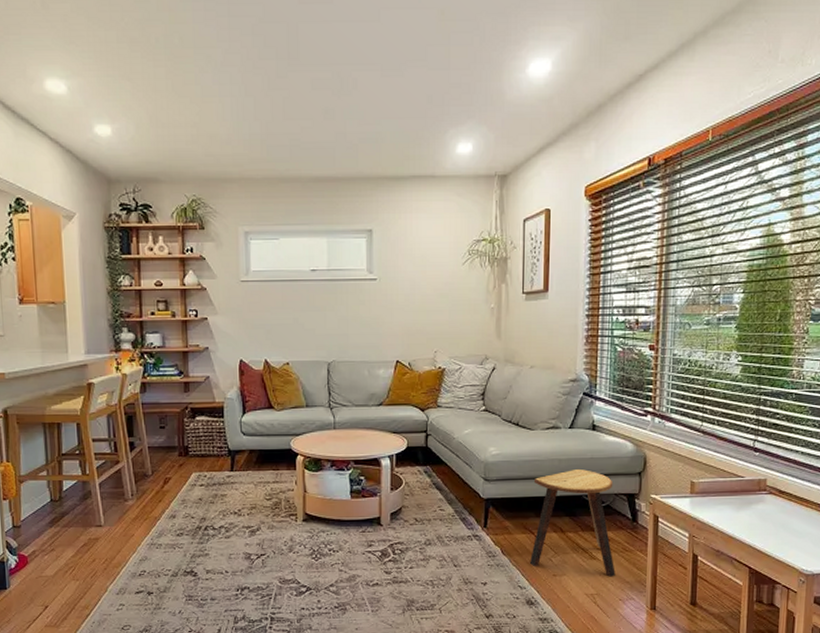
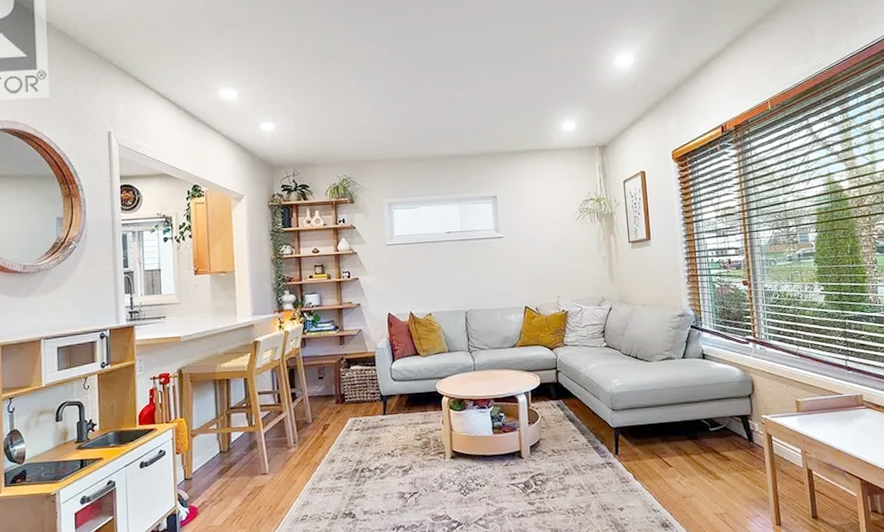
stool: present [529,468,615,577] -> none [657,394,740,496]

